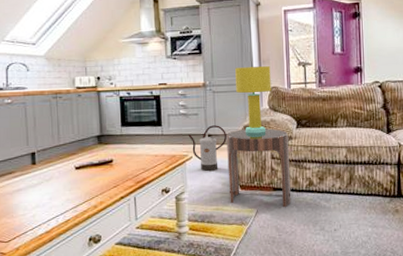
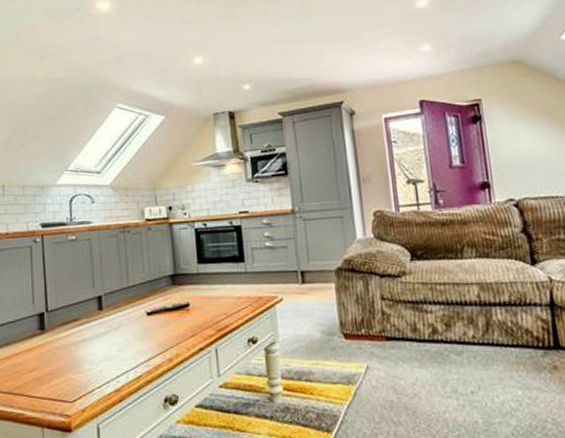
watering can: present [188,125,227,172] -> none [276,259,324,317]
side table: present [226,128,292,208] -> none [323,262,411,363]
table lamp: present [235,66,271,134] -> none [329,186,376,269]

